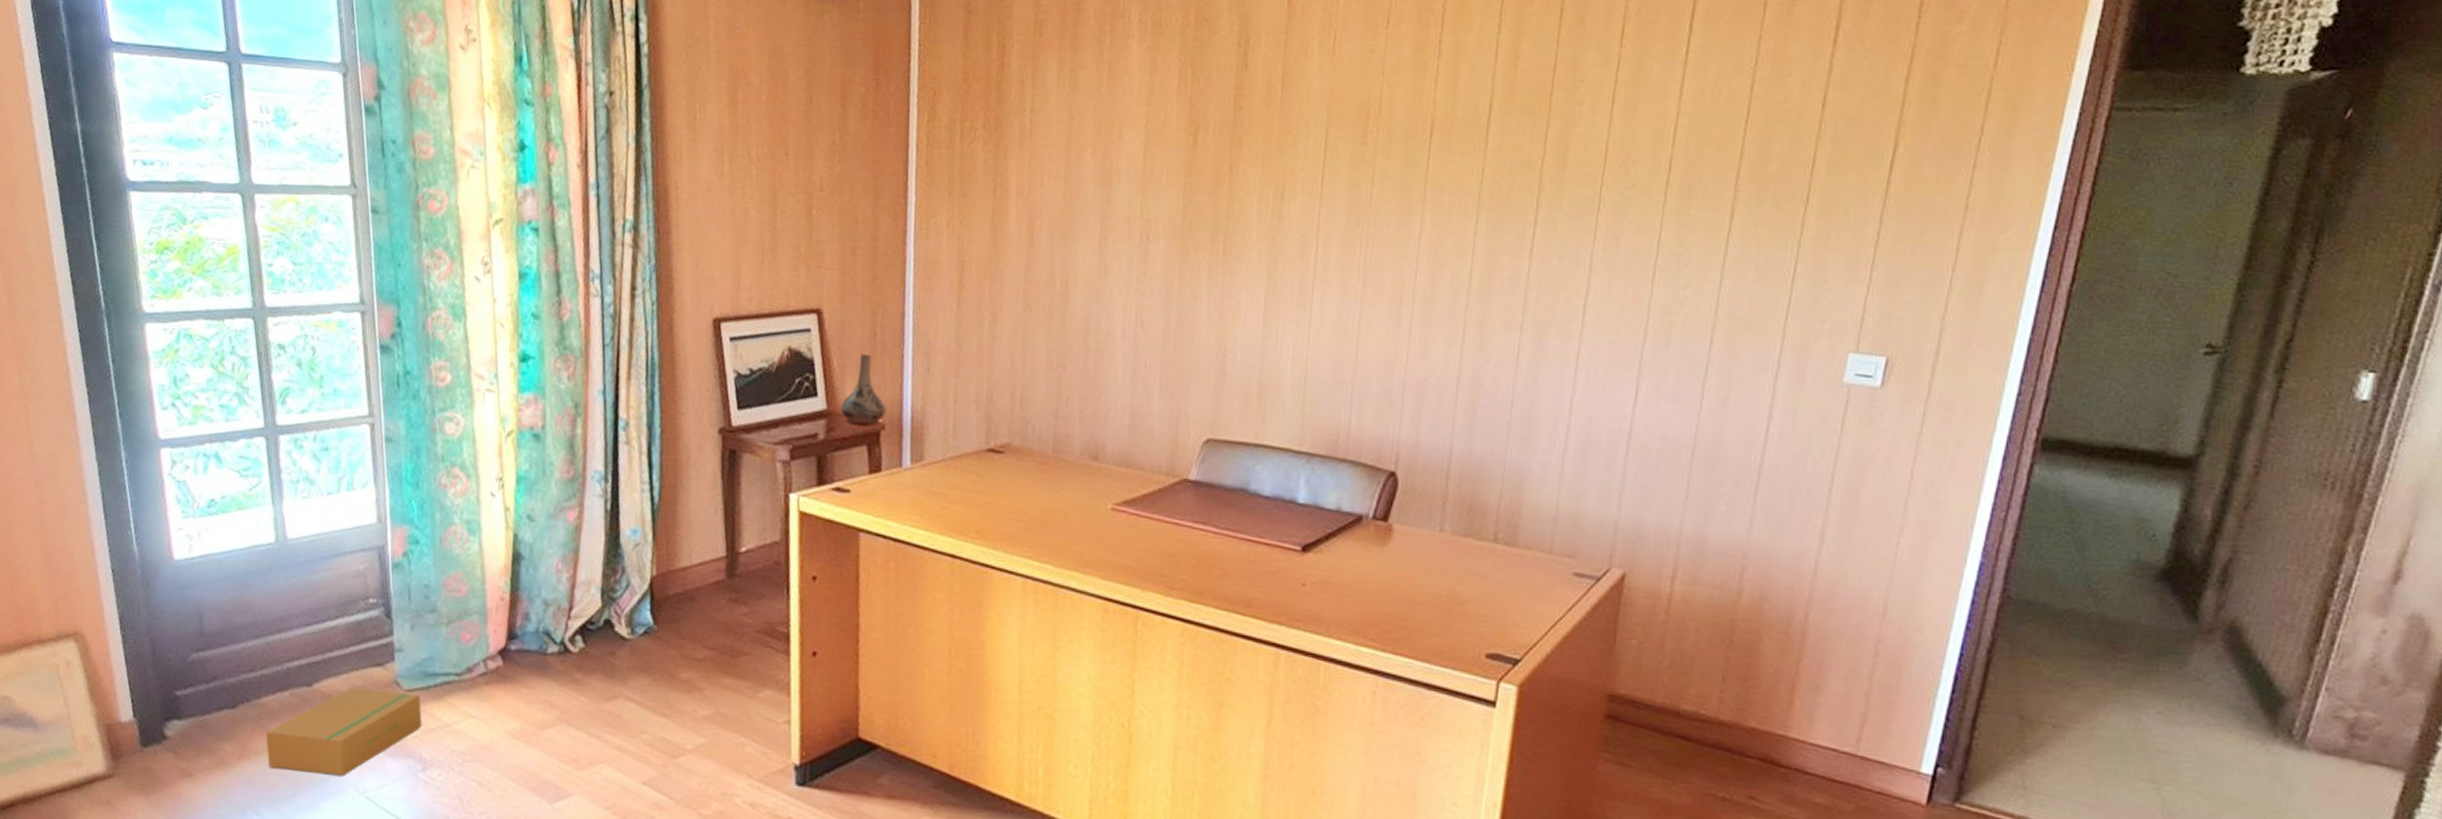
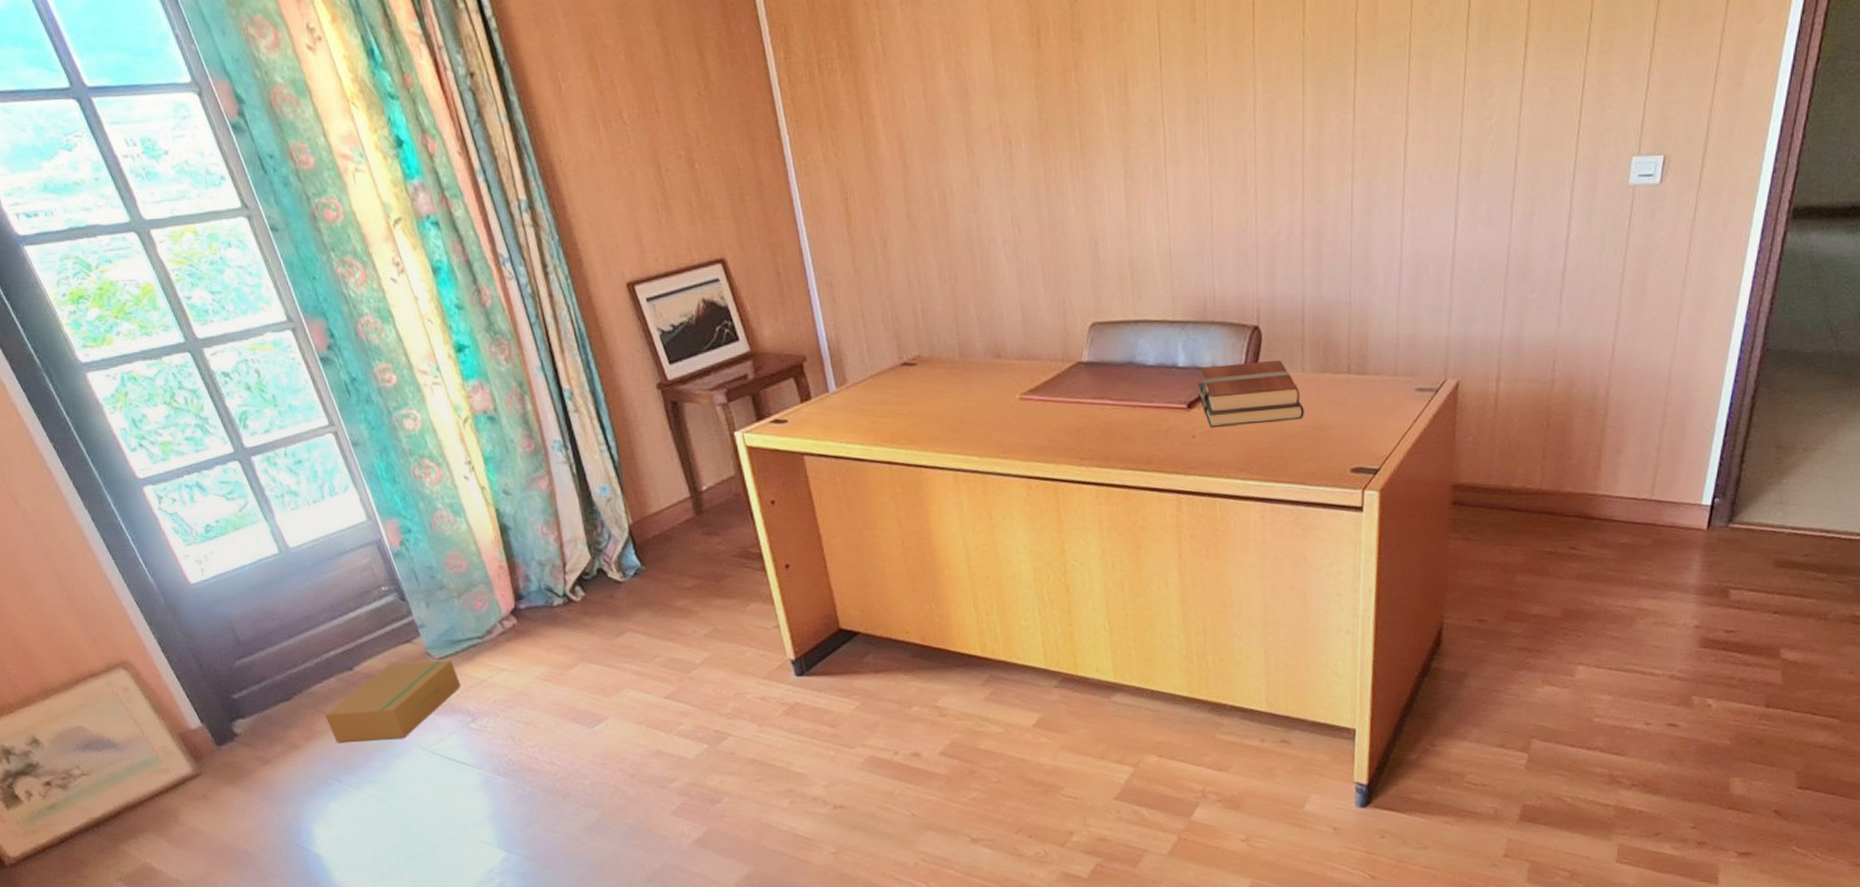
decorative vase: present [840,353,886,426] -> none [762,293,804,361]
books: none [1316,507,1438,586] -> present [1198,360,1304,428]

